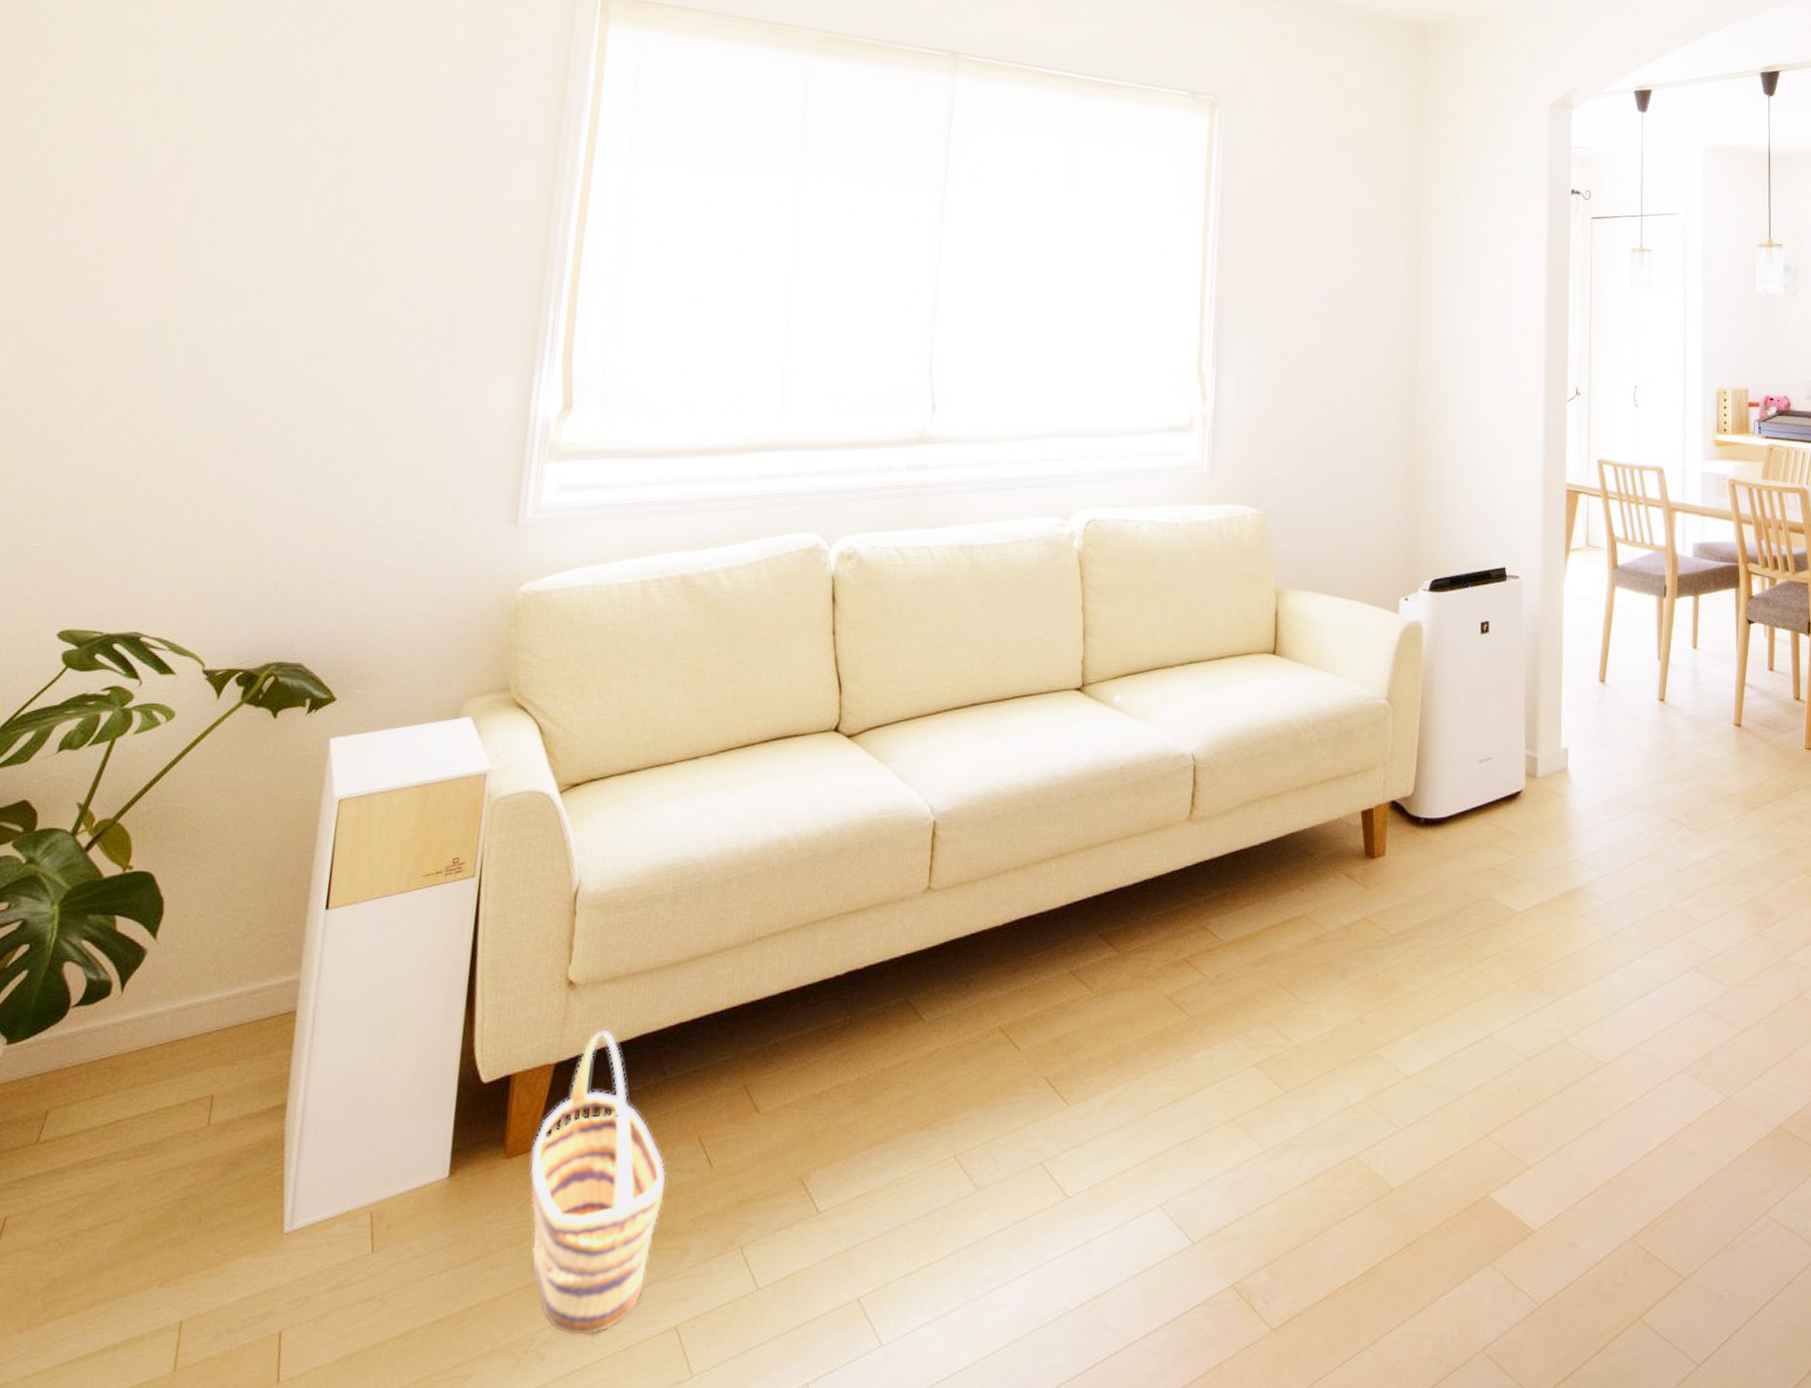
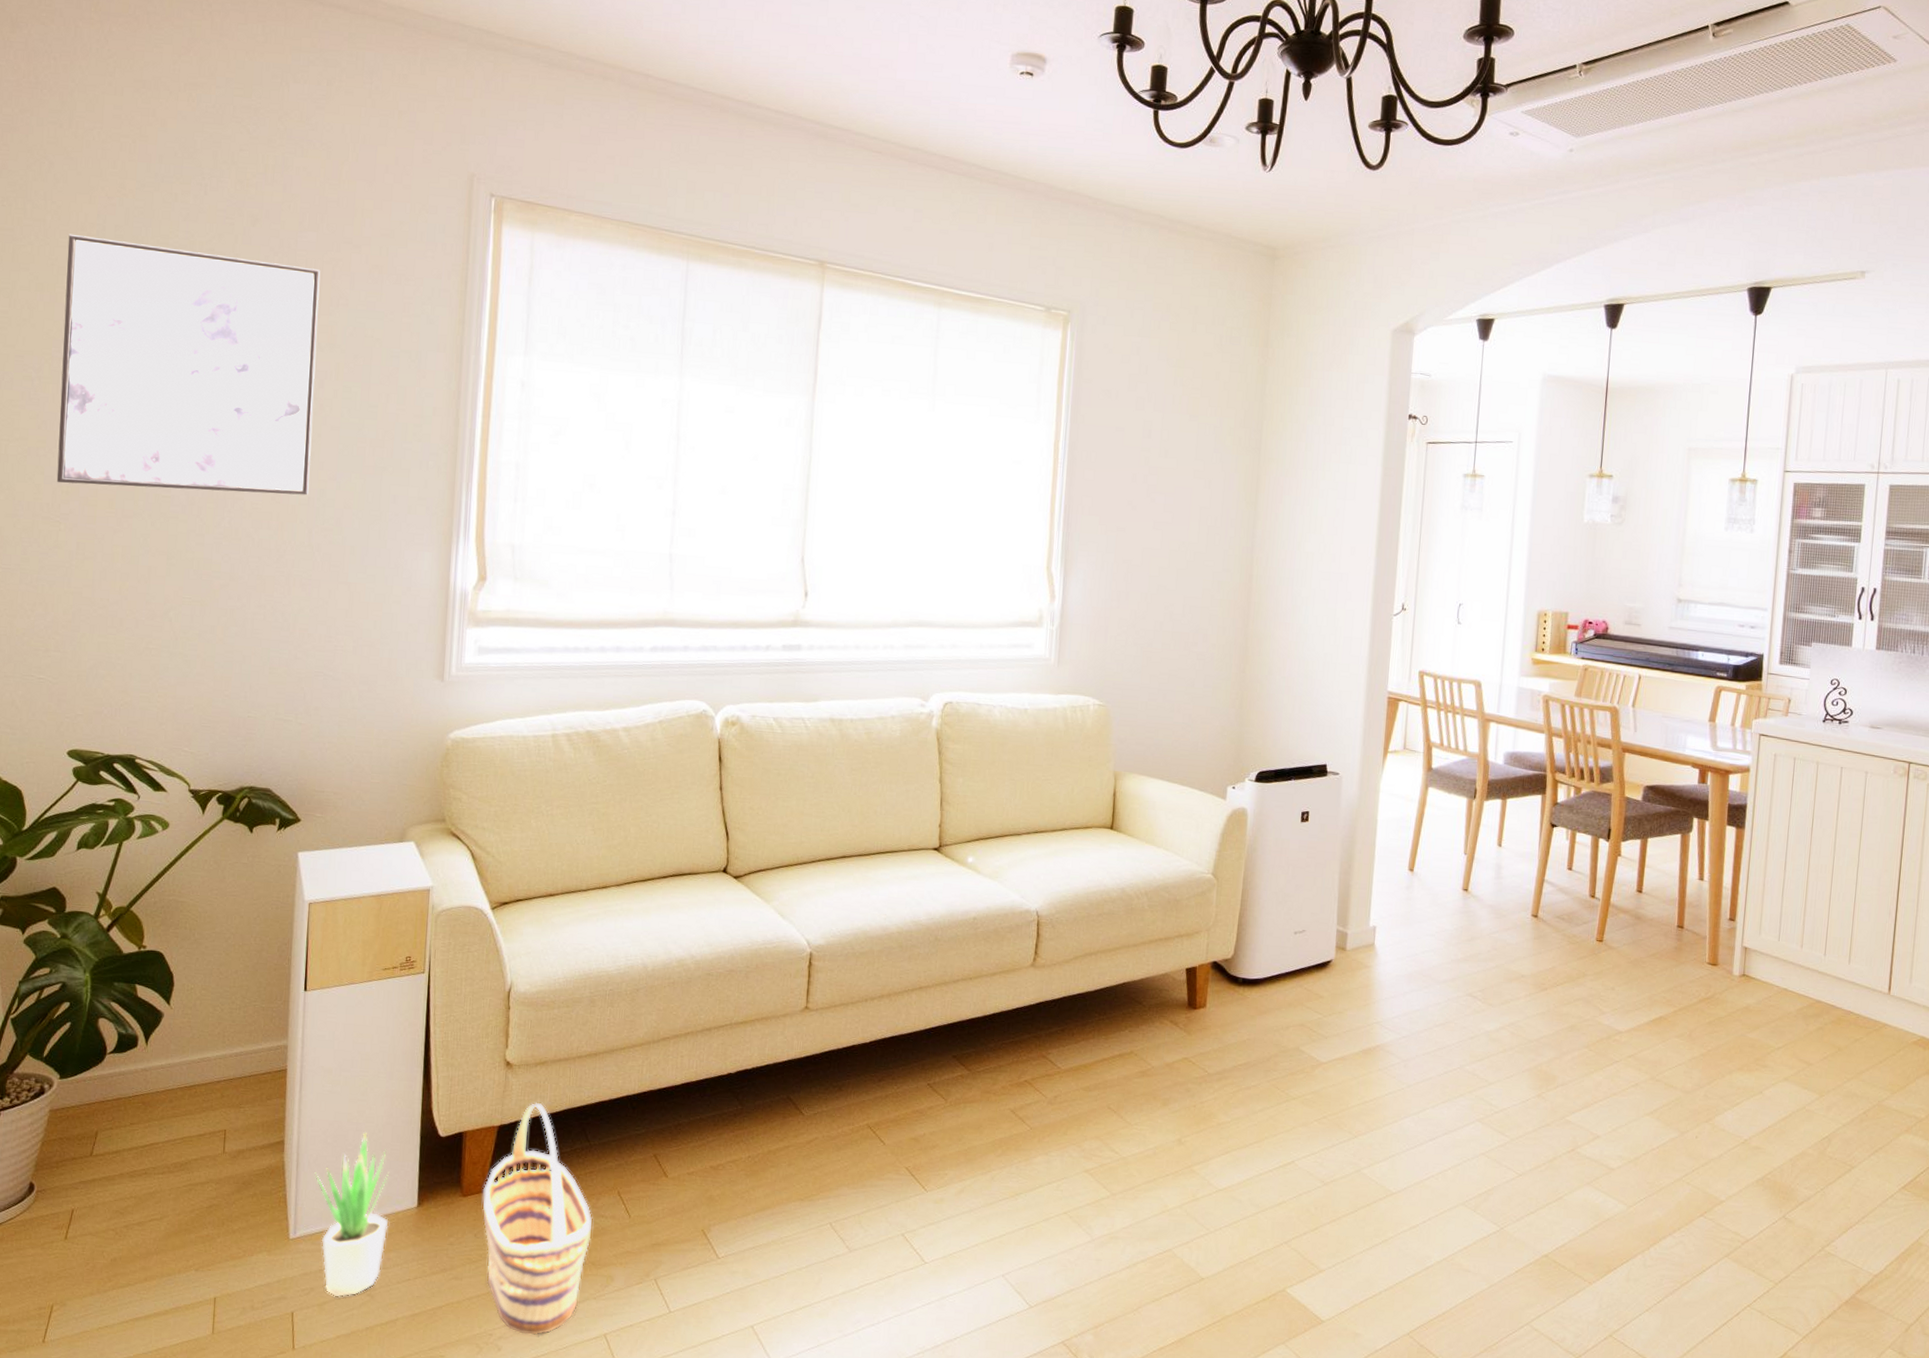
wall art: none [76,47,403,323] -> present [56,234,321,496]
potted plant: none [321,1084,416,1307] -> present [314,1132,389,1297]

